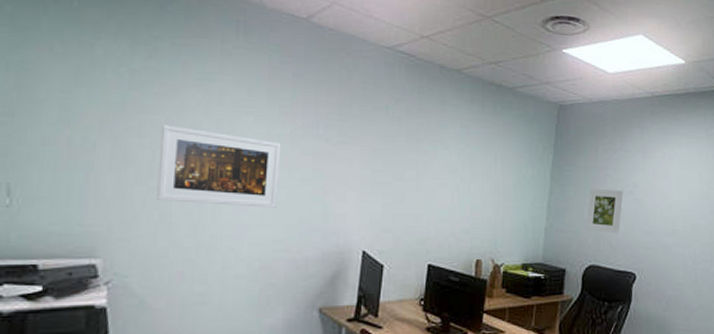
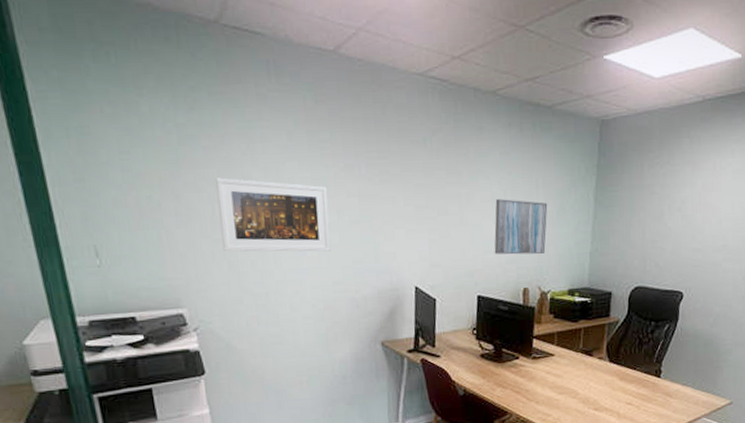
wall art: none [448,169,505,227] -> present [494,199,548,255]
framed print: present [586,189,624,234] -> none [632,207,671,253]

